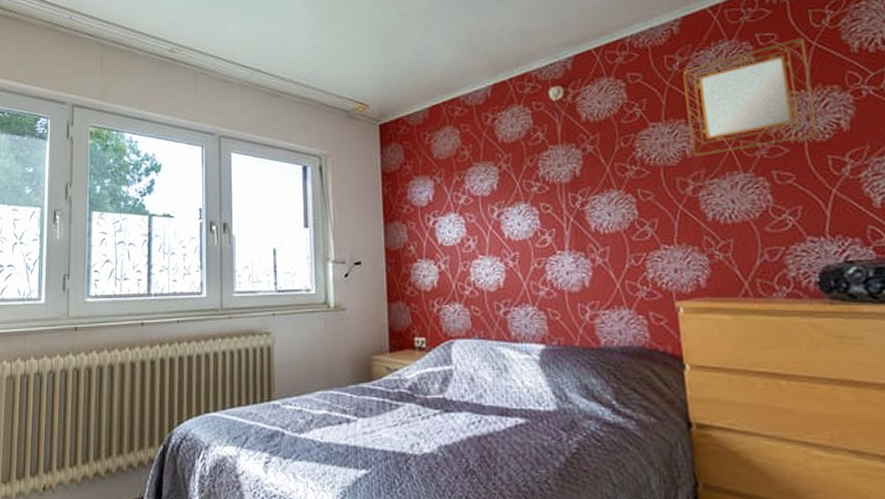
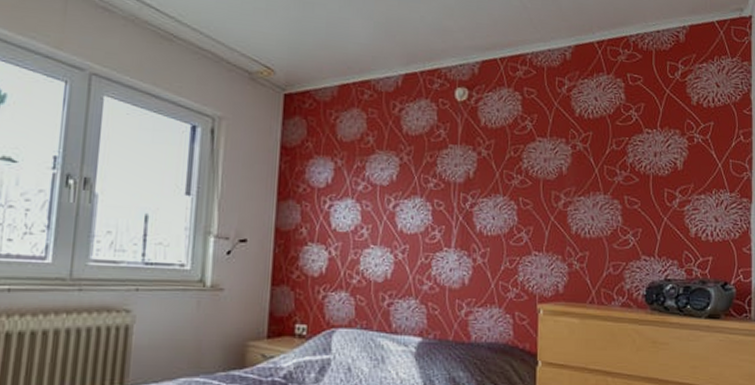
home mirror: present [683,37,819,156] -> none [567,84,662,175]

